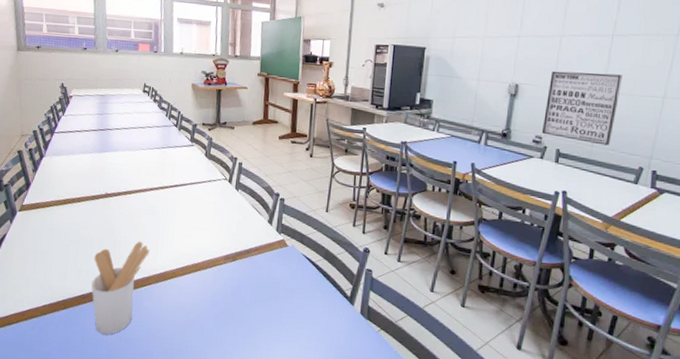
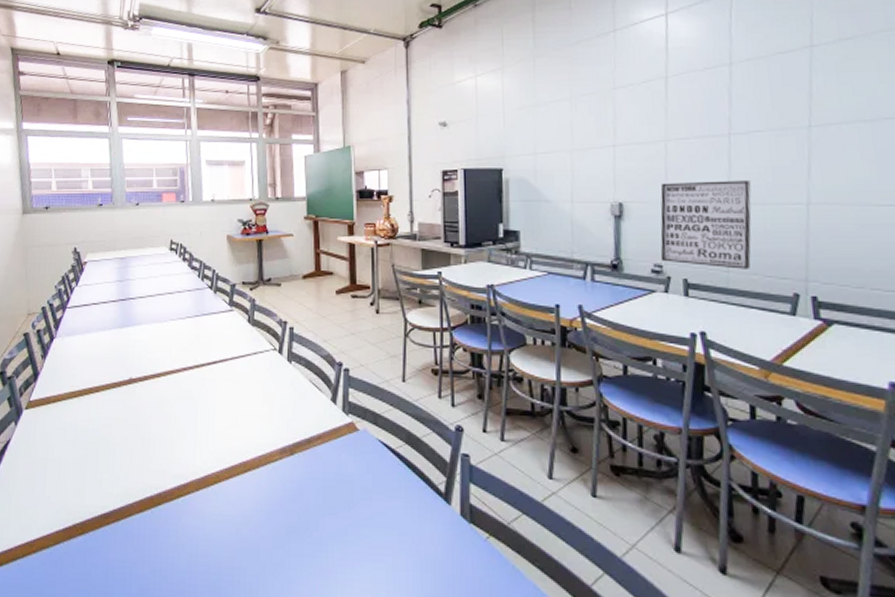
utensil holder: present [91,241,150,335] -> none [115,437,186,567]

